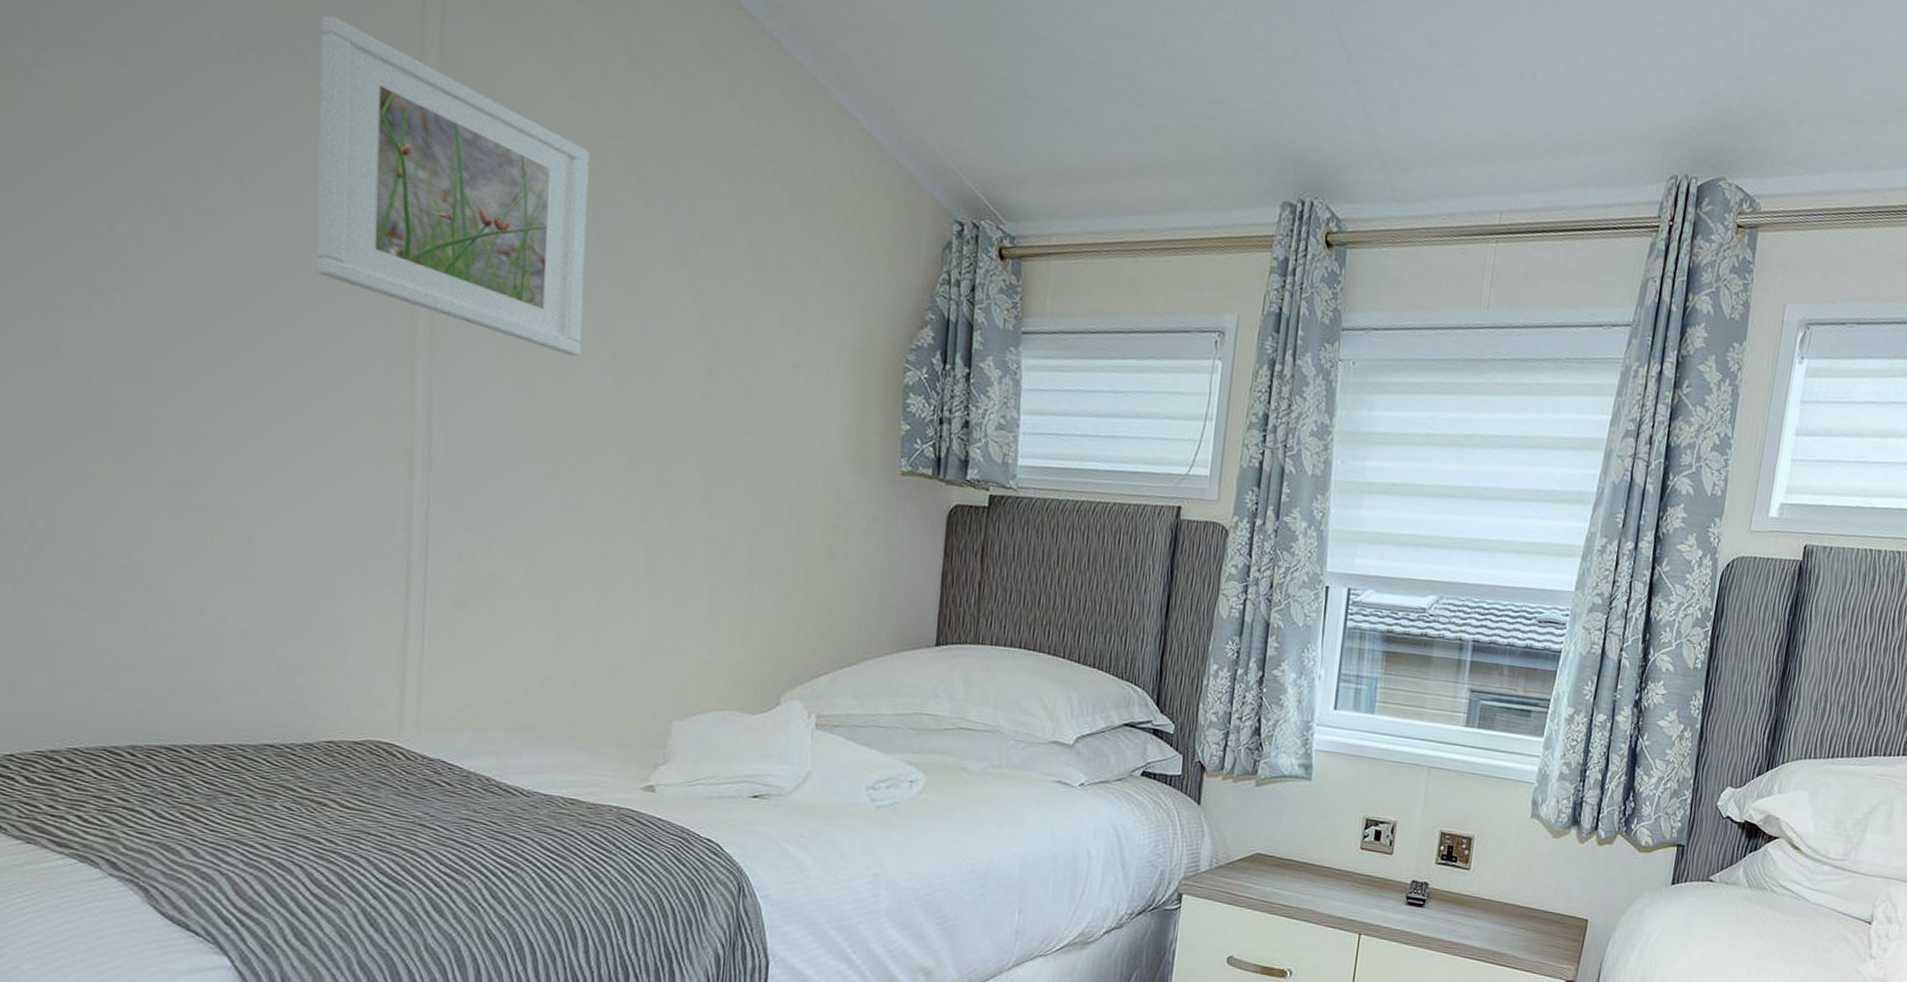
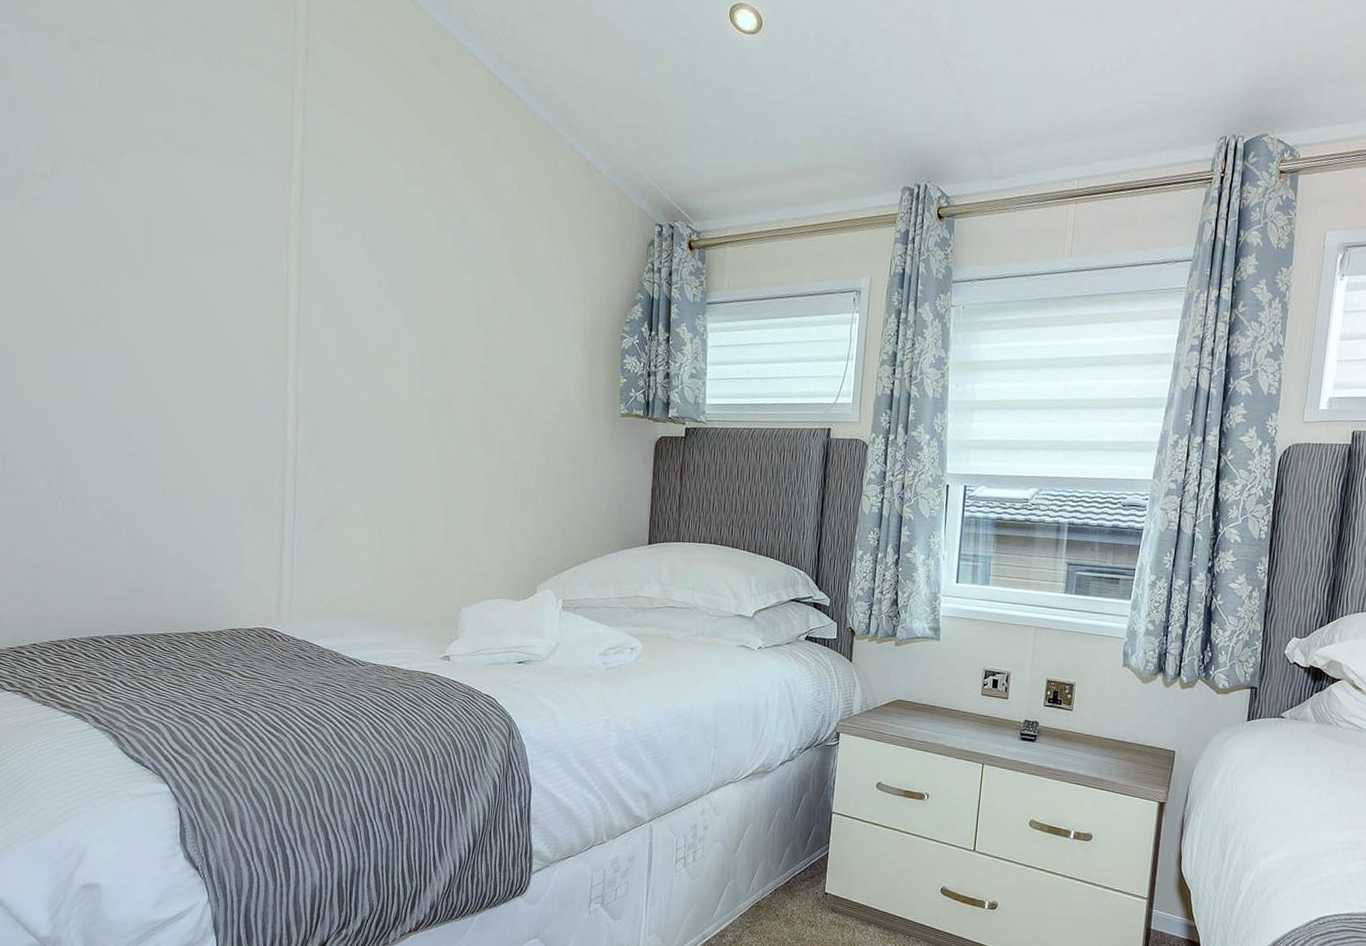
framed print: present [317,16,590,357] -> none [224,121,401,345]

